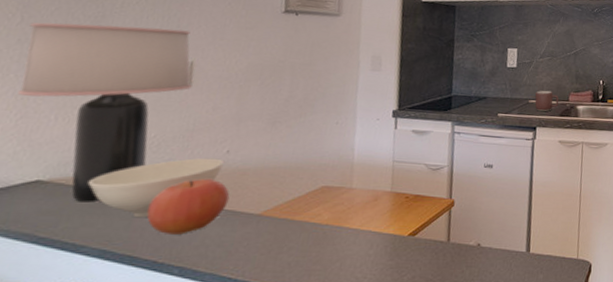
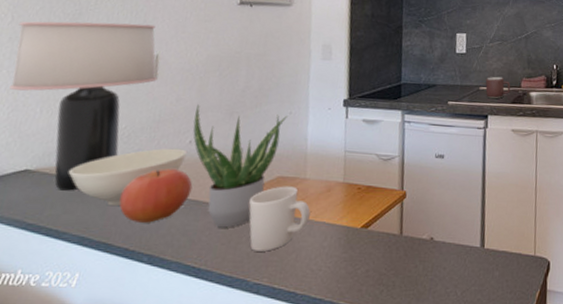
potted plant: none [231,113,334,238] -> present [193,104,288,228]
mug: none [291,195,357,261] -> present [249,186,311,252]

